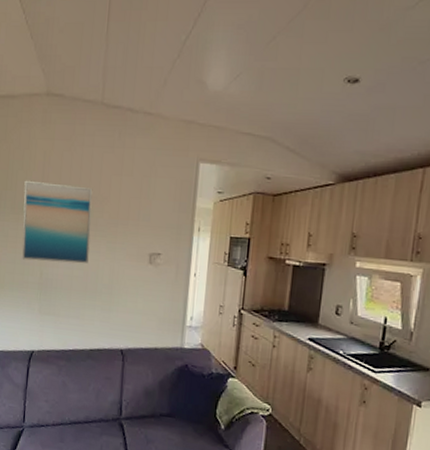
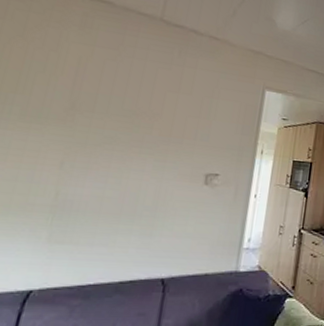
wall art: present [22,180,93,264] -> none [29,85,142,184]

